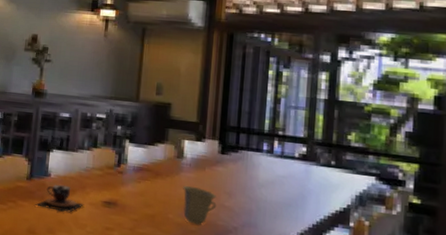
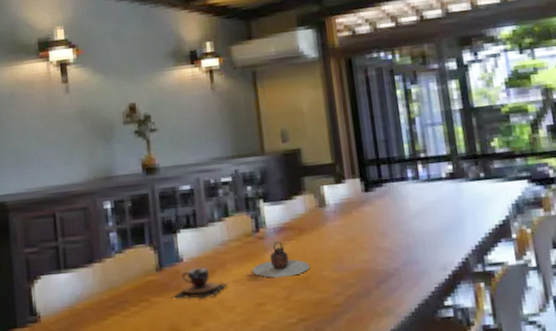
teapot: none [107,178,158,212] -> present [252,240,310,278]
cup: present [183,185,217,225] -> none [332,234,372,276]

